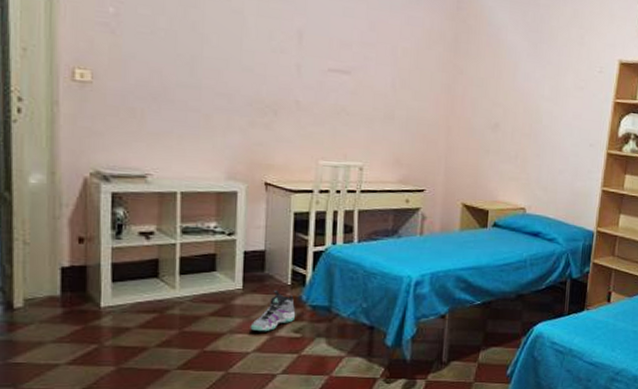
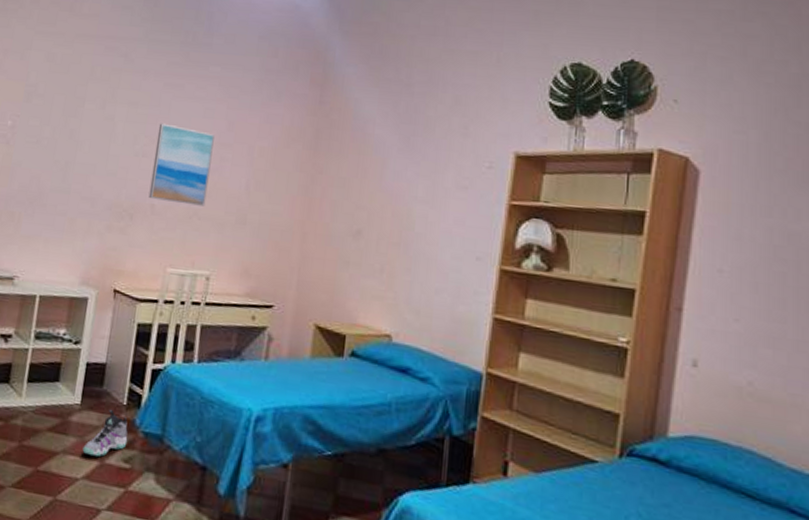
wall art: none [292,19,356,103] -> present [148,123,215,206]

